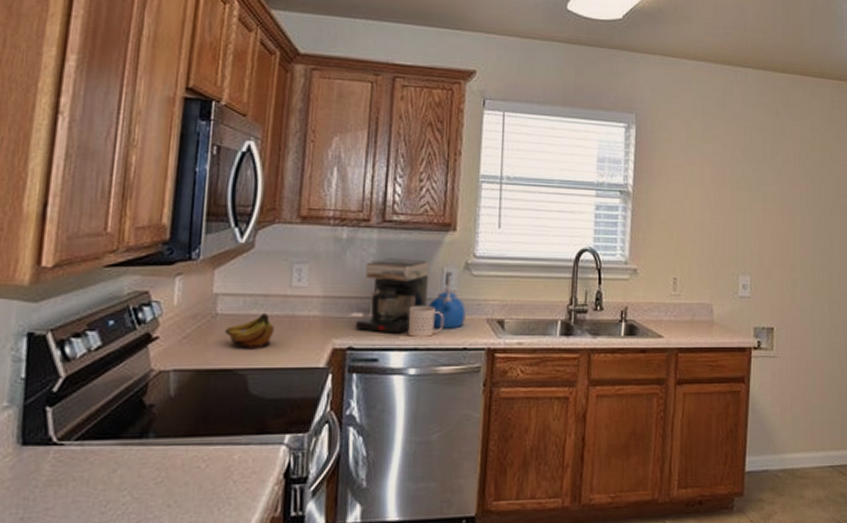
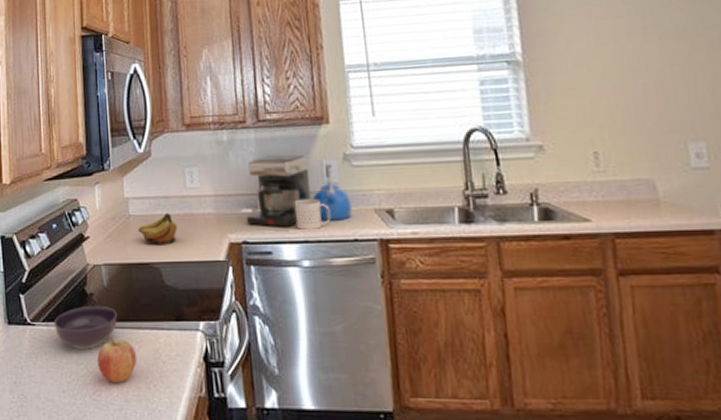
bowl: none [91,418,184,472] -> present [53,305,118,349]
fruit: none [147,454,202,509] -> present [97,336,137,383]

